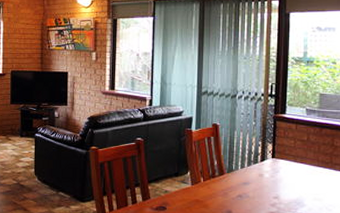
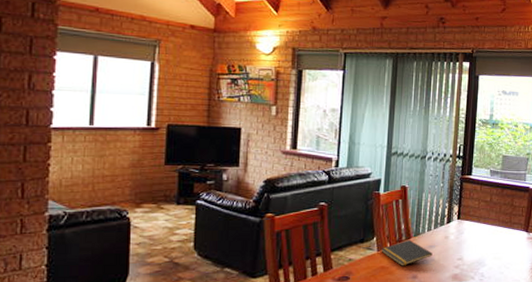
notepad: none [195,175,247,201] -> present [381,239,433,266]

